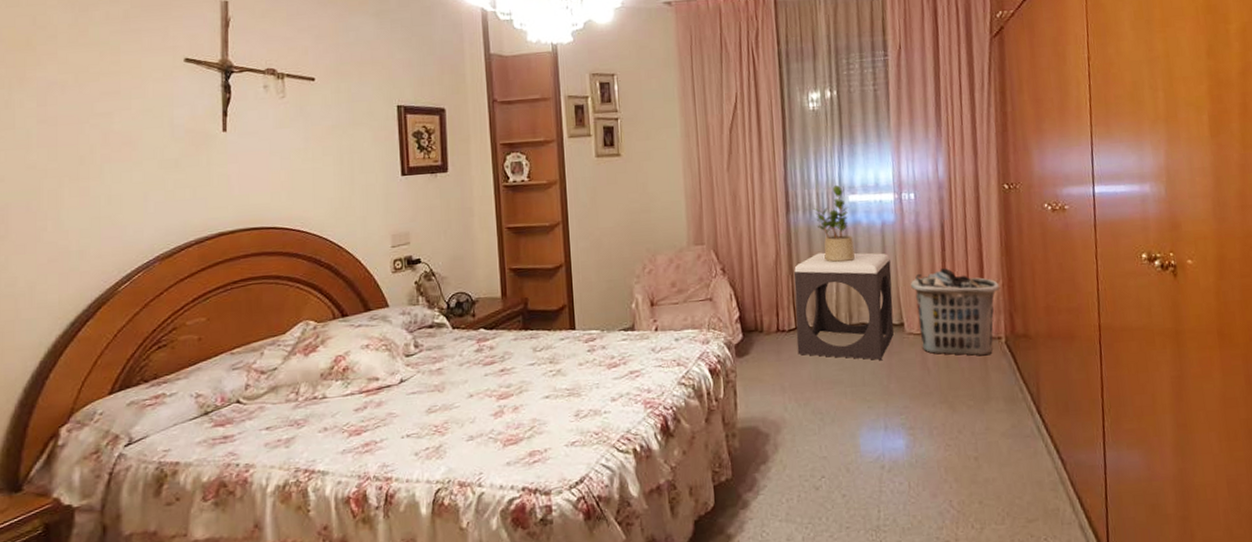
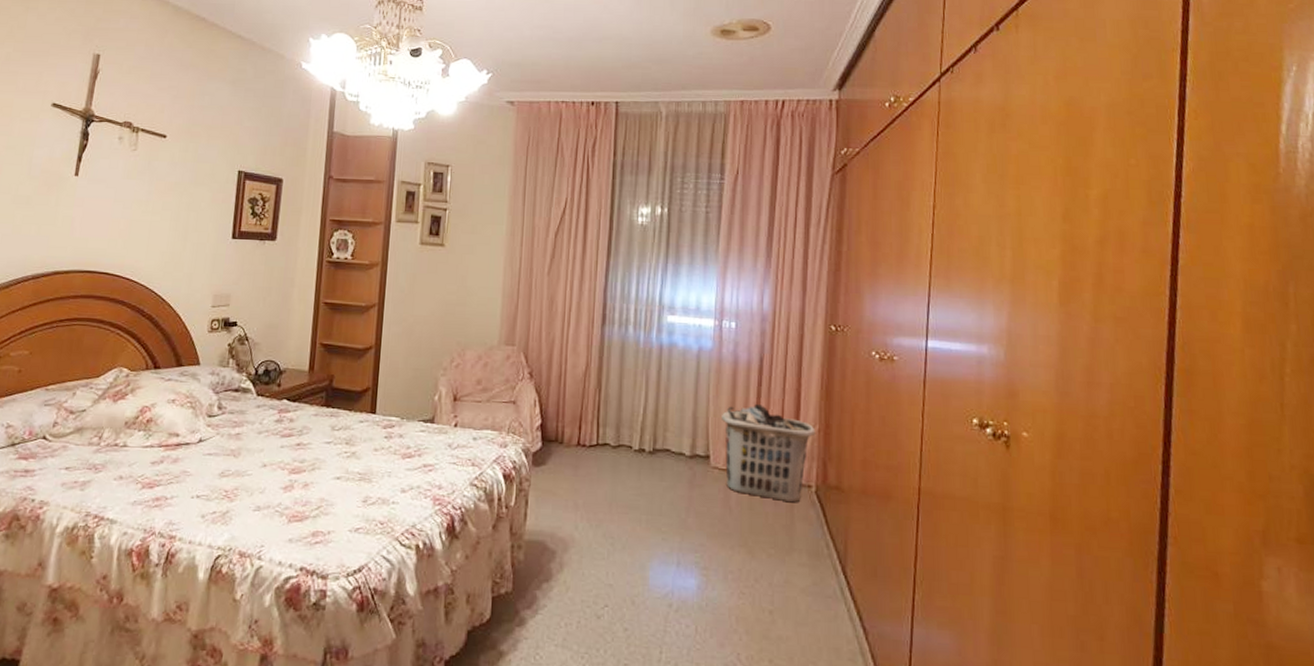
footstool: present [794,252,894,360] -> none [596,370,703,490]
potted plant: present [814,185,855,262] -> none [630,304,667,383]

